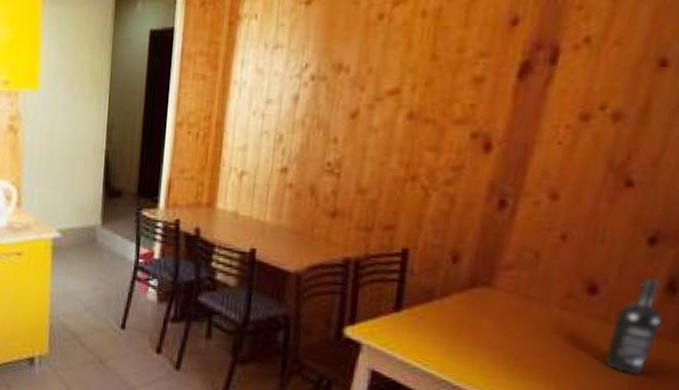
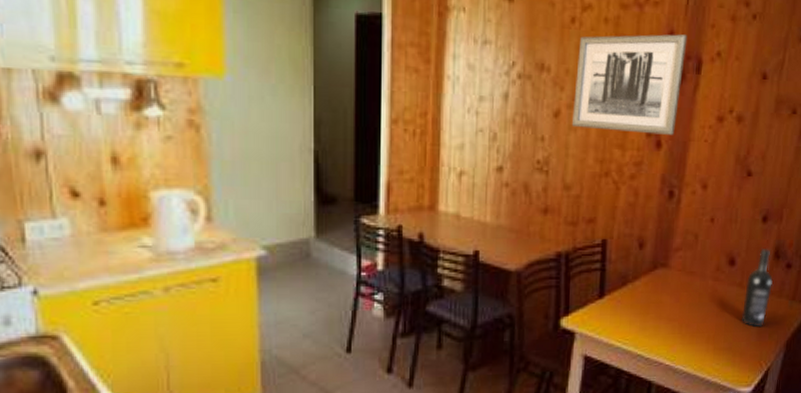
wall art: none [371,21,539,136] -> present [571,34,688,135]

